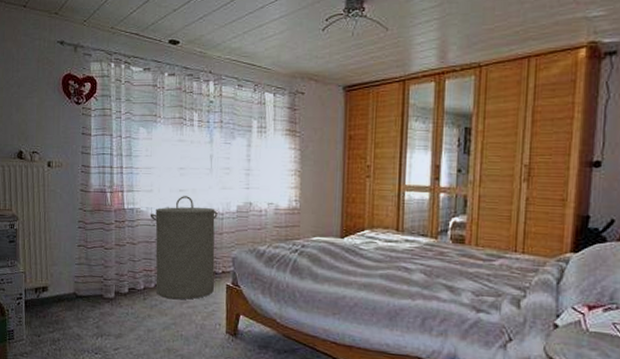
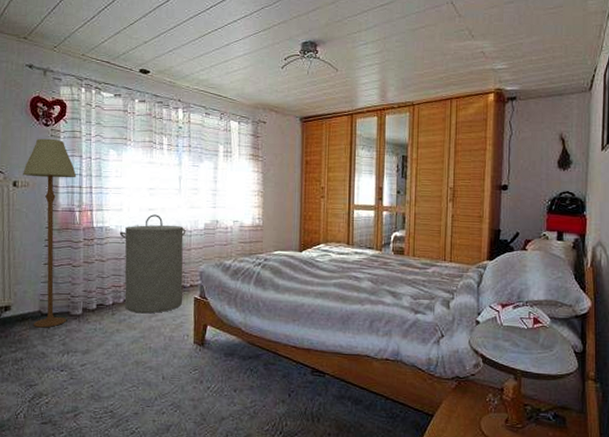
floor lamp: none [56,117,108,310] -> present [23,138,77,328]

